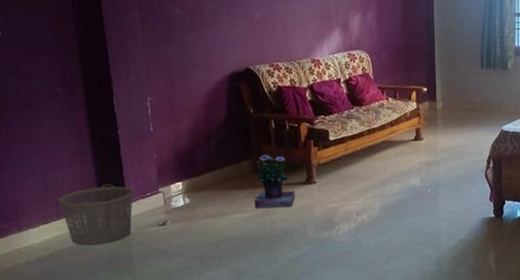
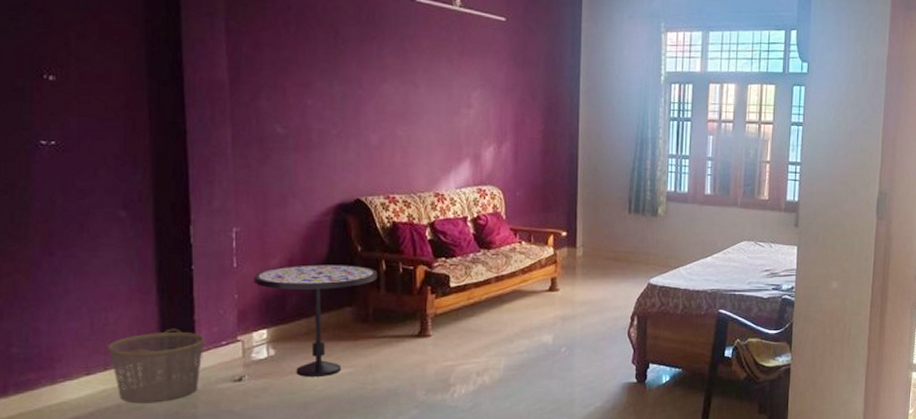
side table: none [167,125,268,220] -> present [253,264,377,377]
potted flower: present [254,154,295,209] -> none [354,300,405,365]

